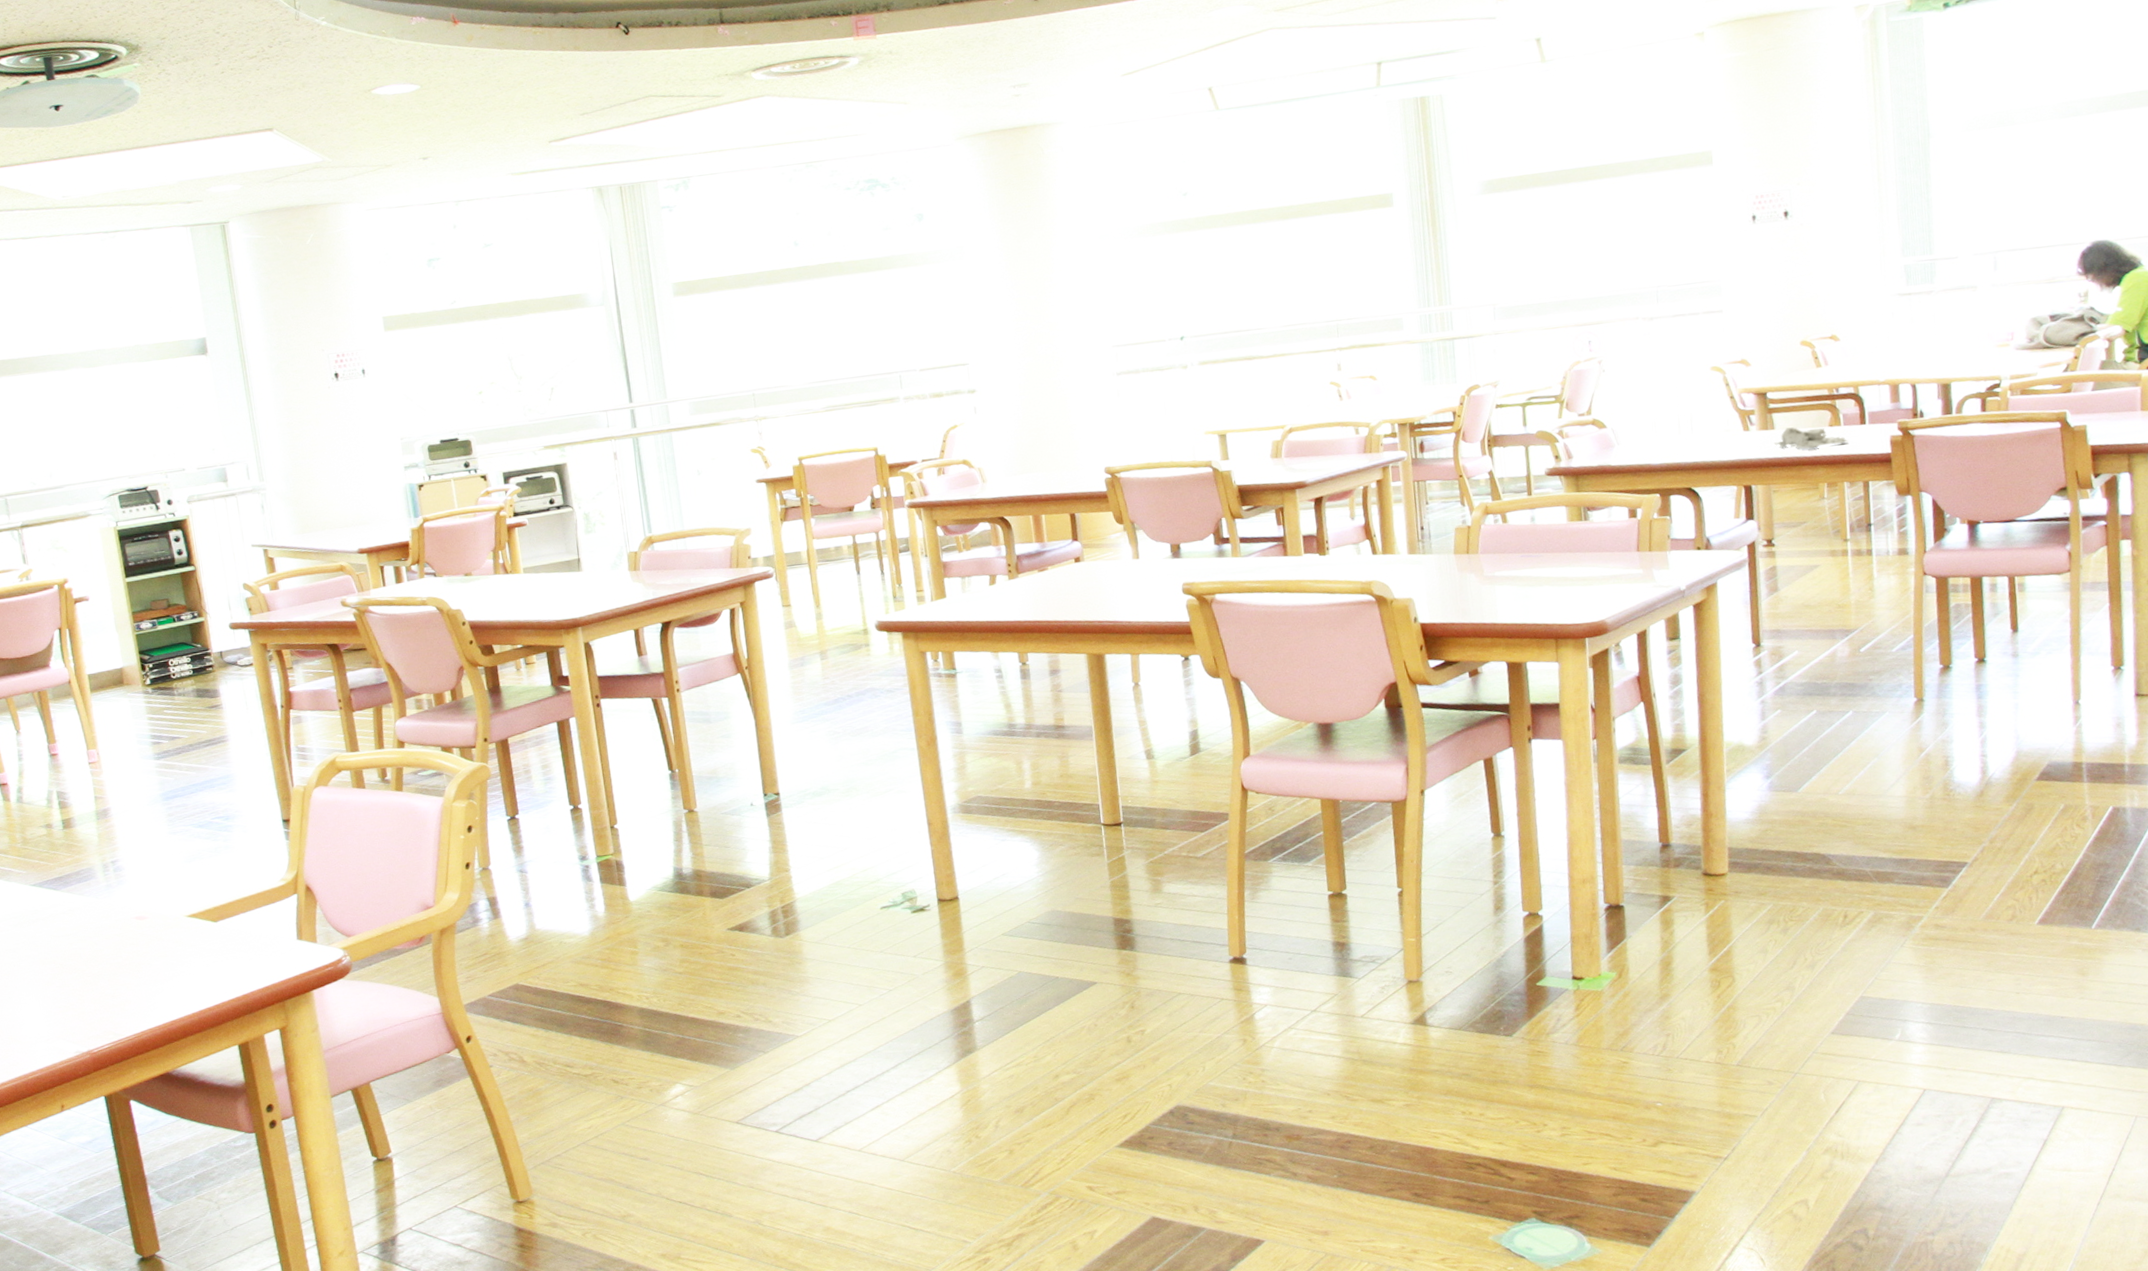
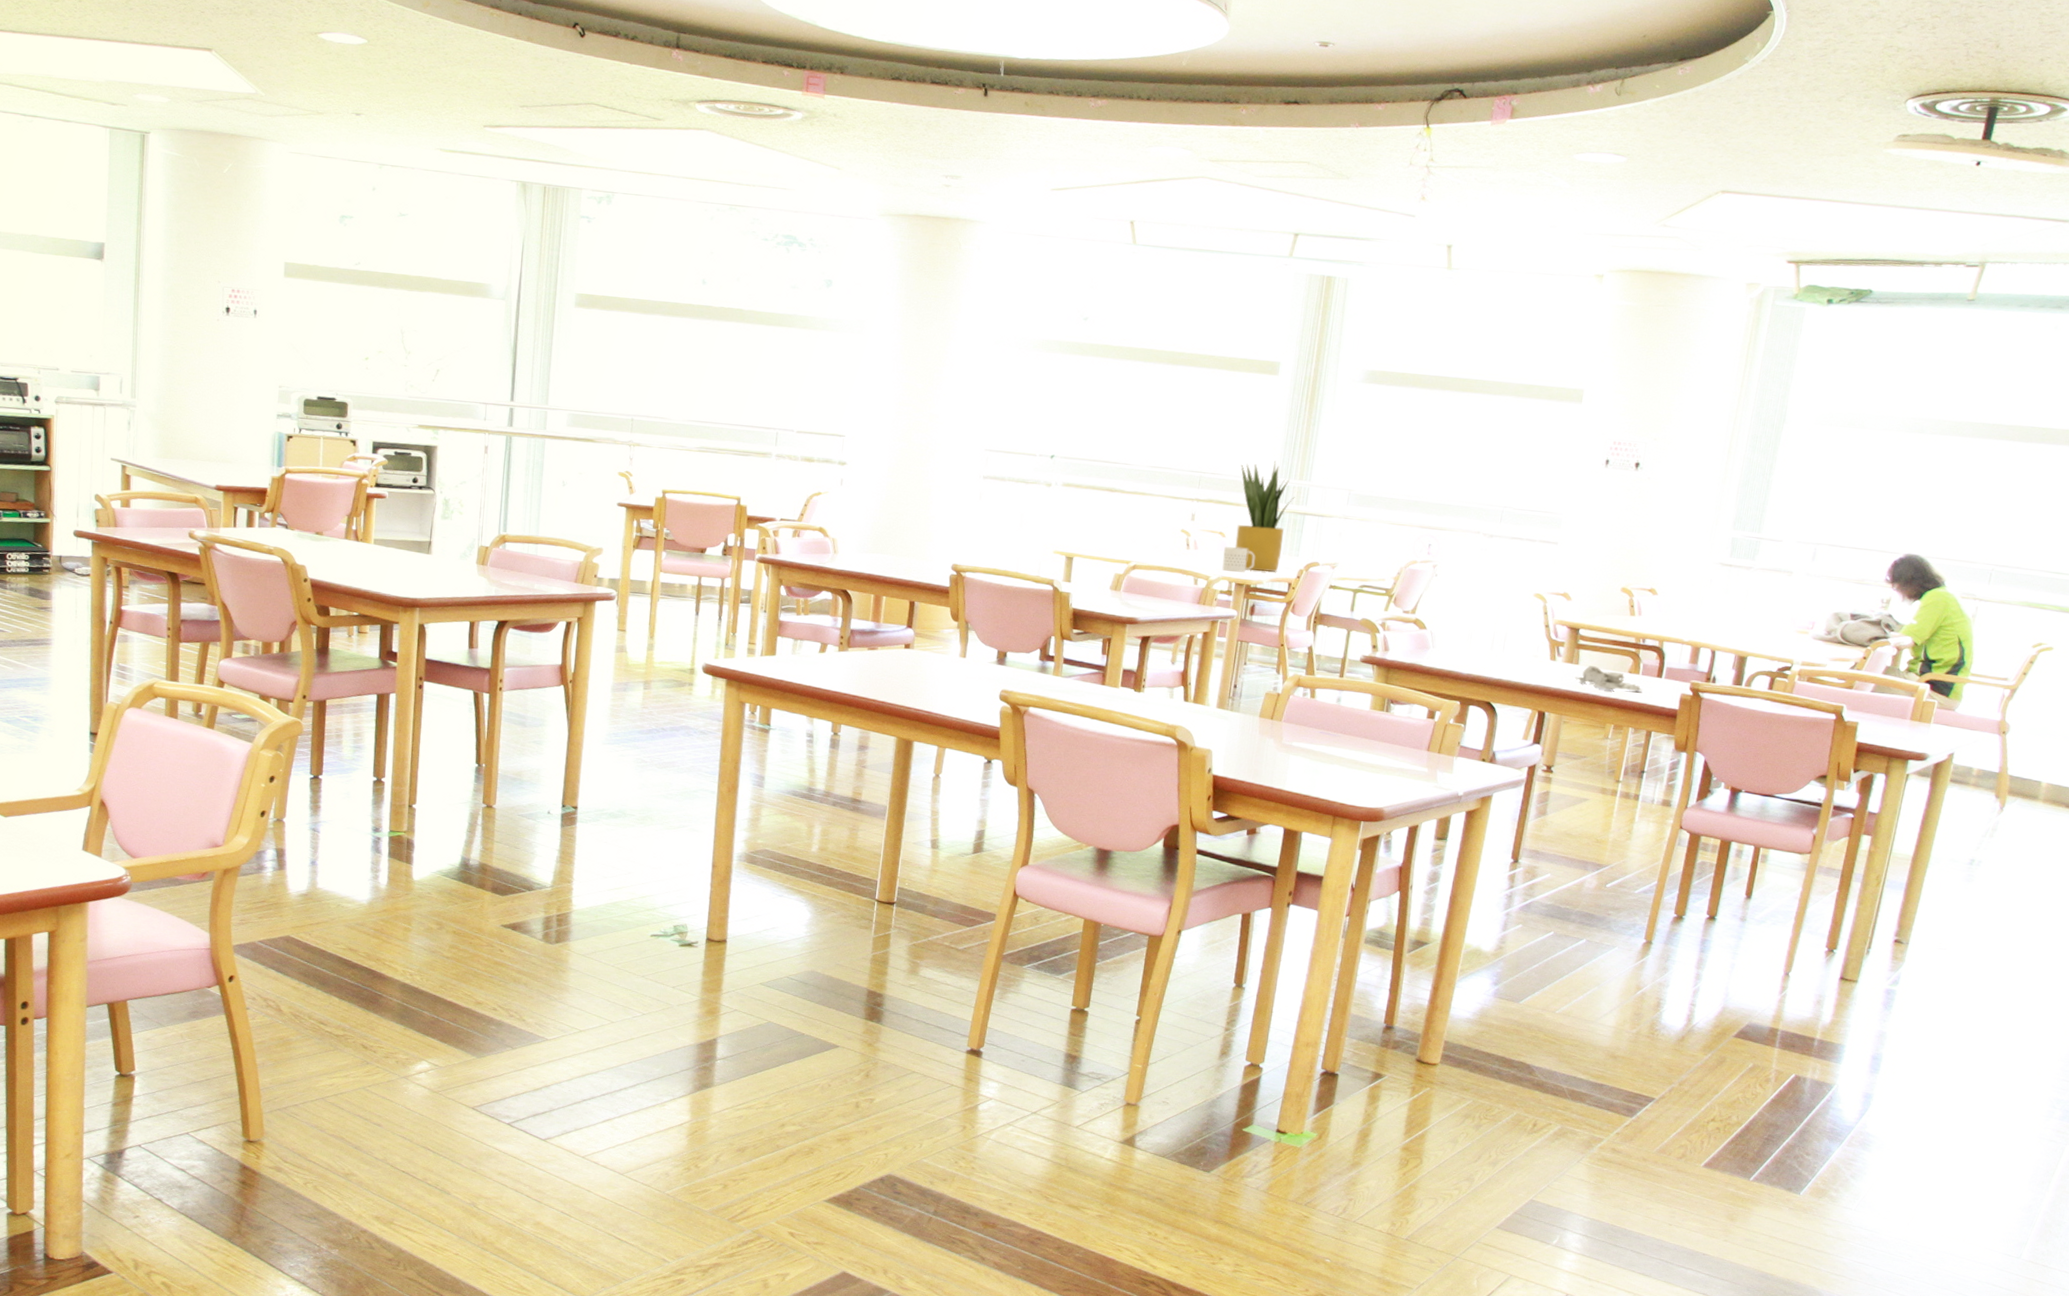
planter: none [1376,292,1439,407] -> present [1235,460,1295,572]
mug: none [1378,386,1413,414] -> present [1222,547,1255,572]

